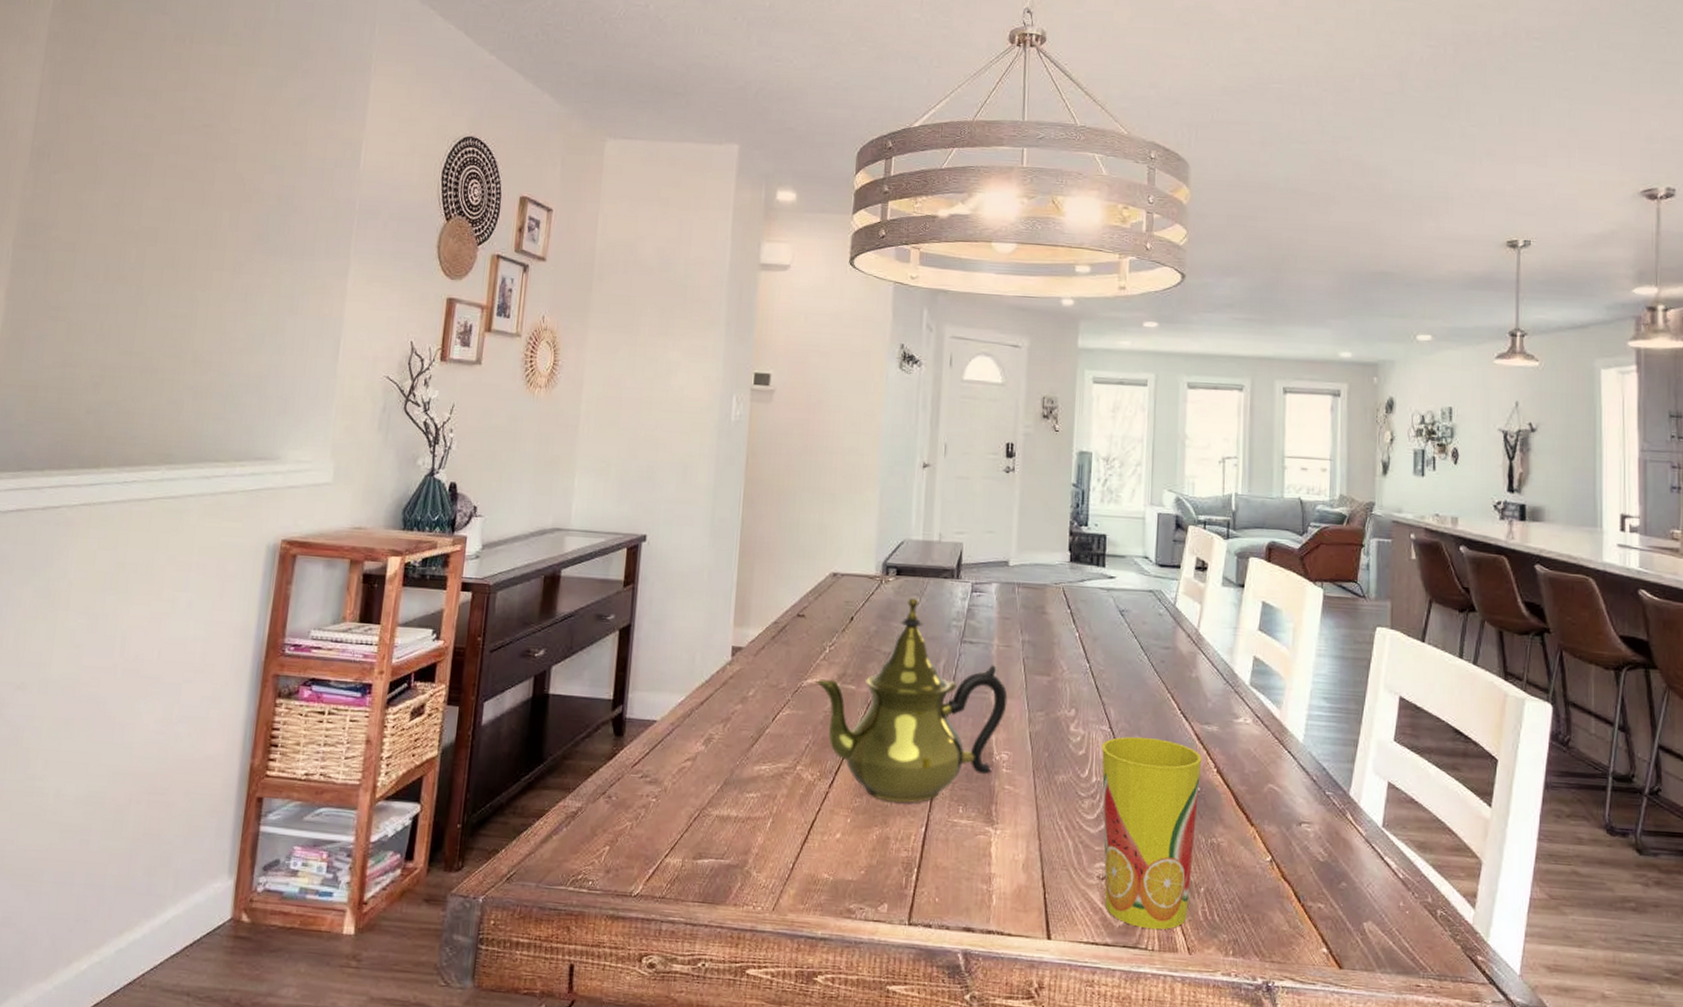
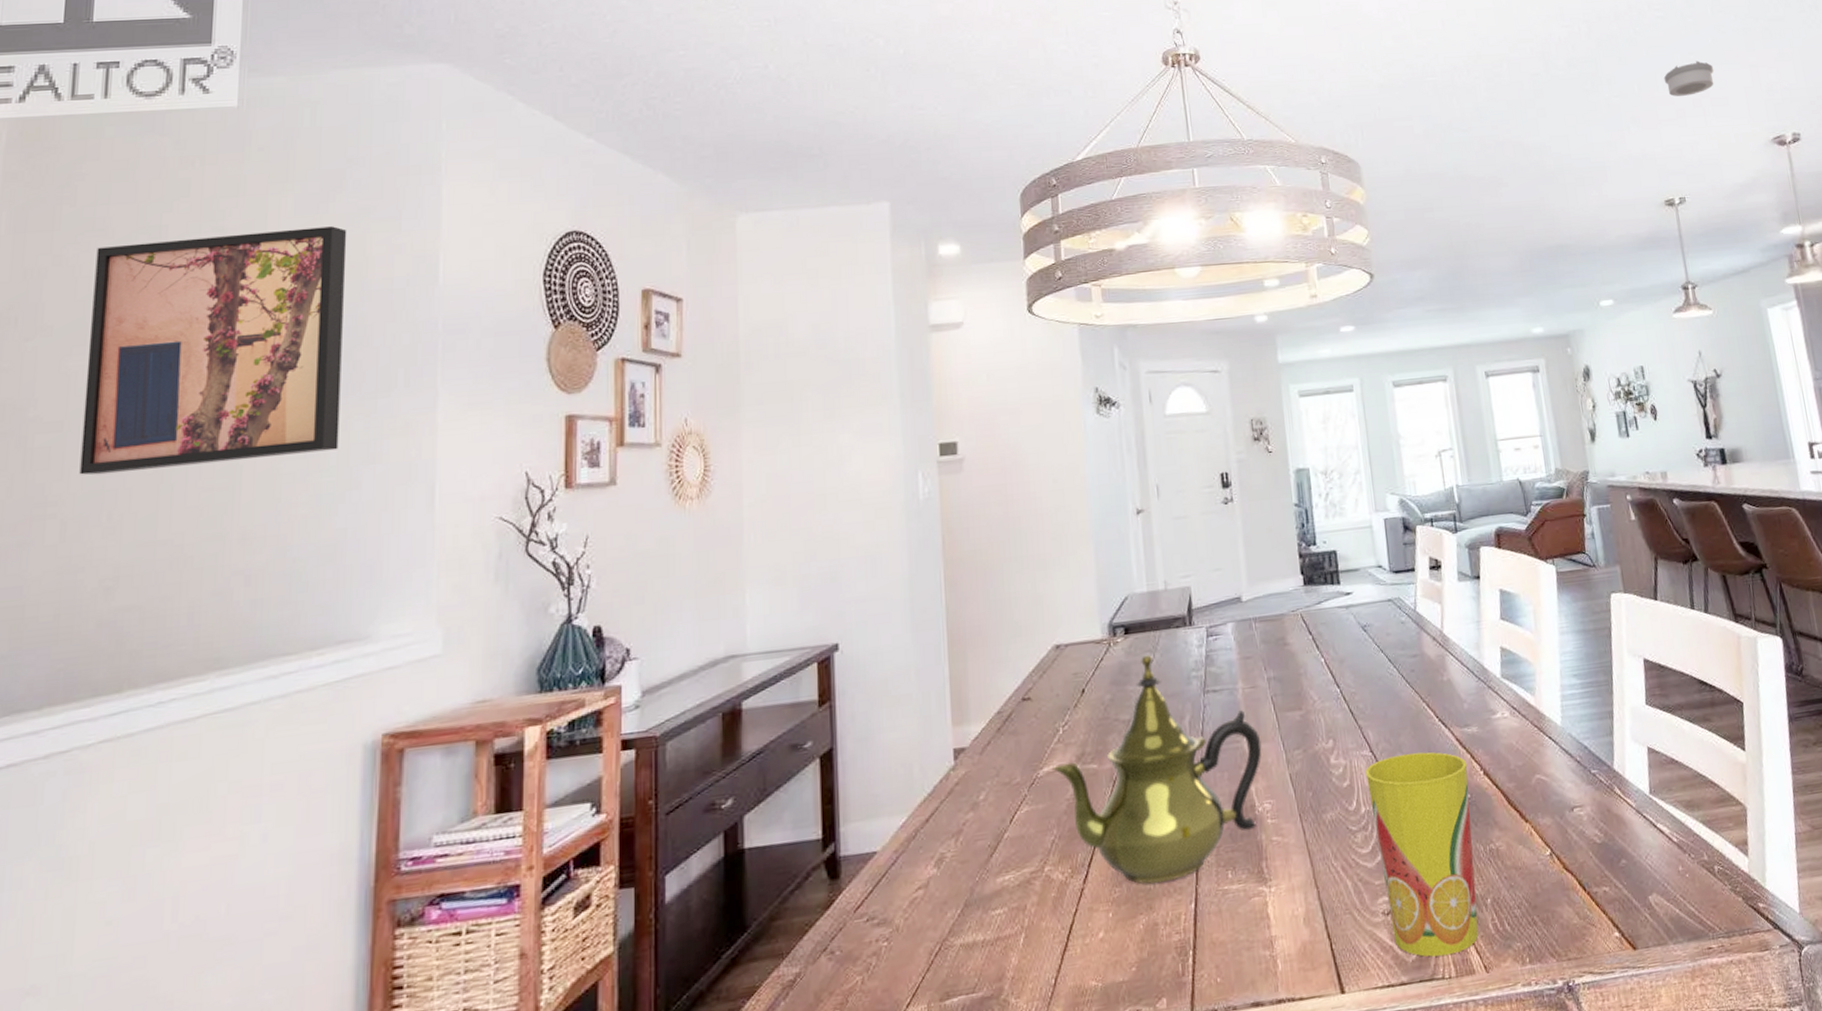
wall art: none [83,103,294,299] -> present [79,226,347,475]
smoke detector: none [1530,98,1589,134] -> present [1663,60,1714,97]

